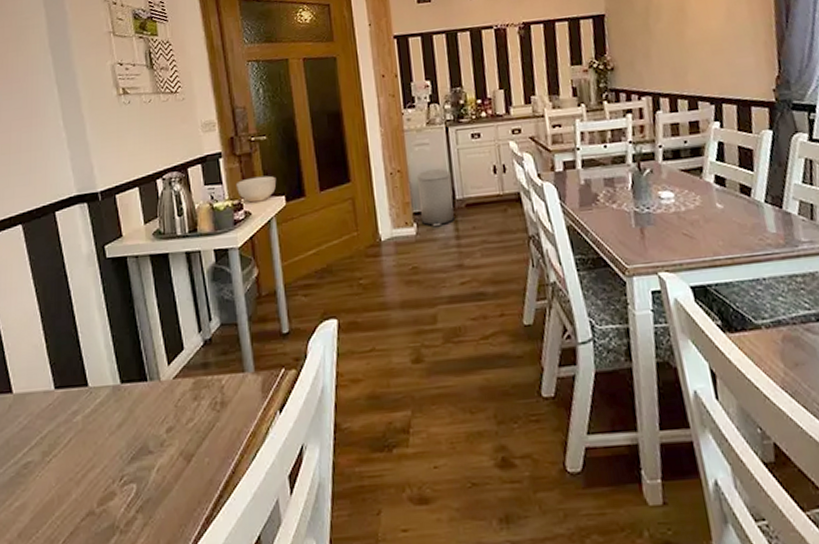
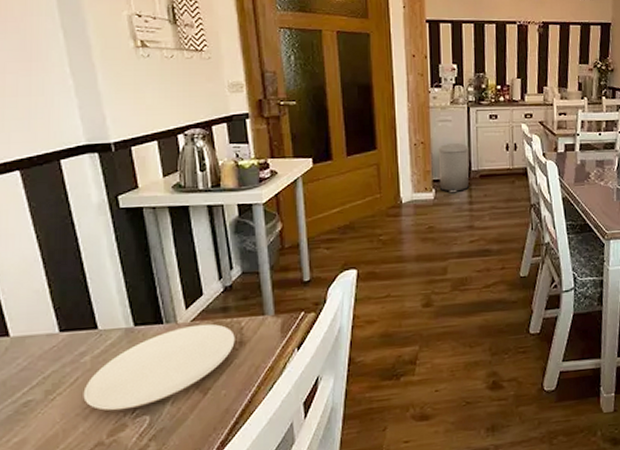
plate: none [76,381,216,477] -> present [83,323,235,411]
bowl: present [235,175,277,203] -> none [262,138,305,163]

